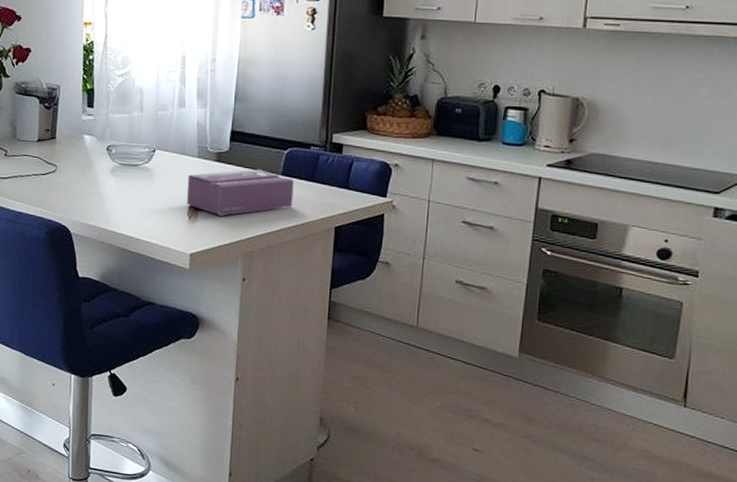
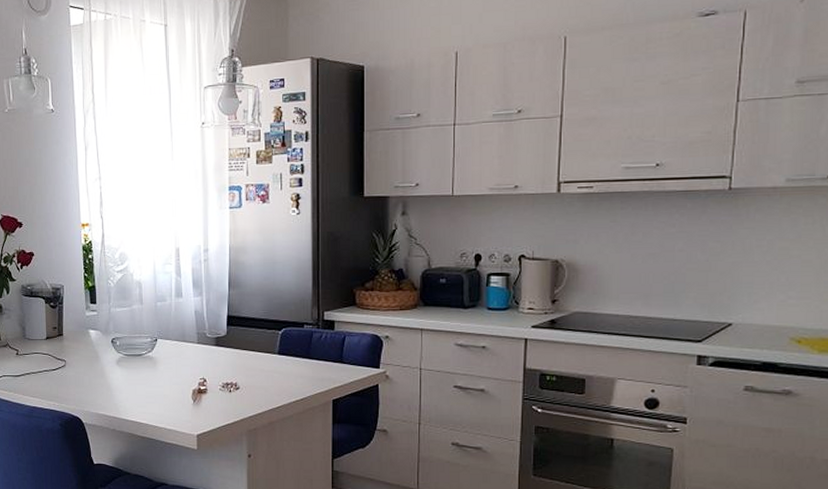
tissue box: present [186,169,294,216] -> none [189,350,291,397]

